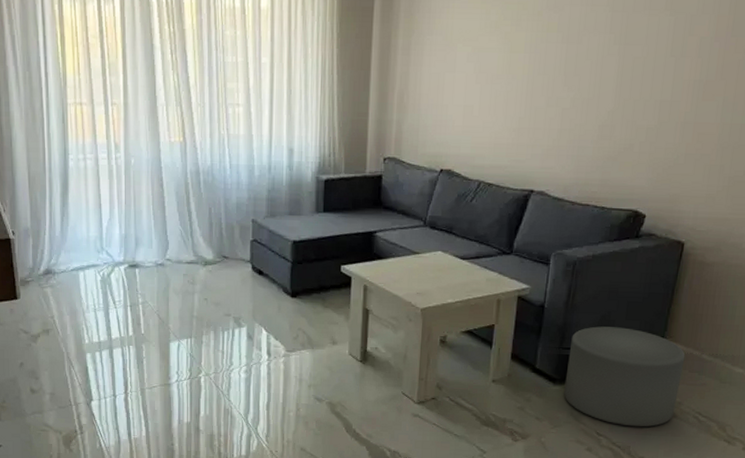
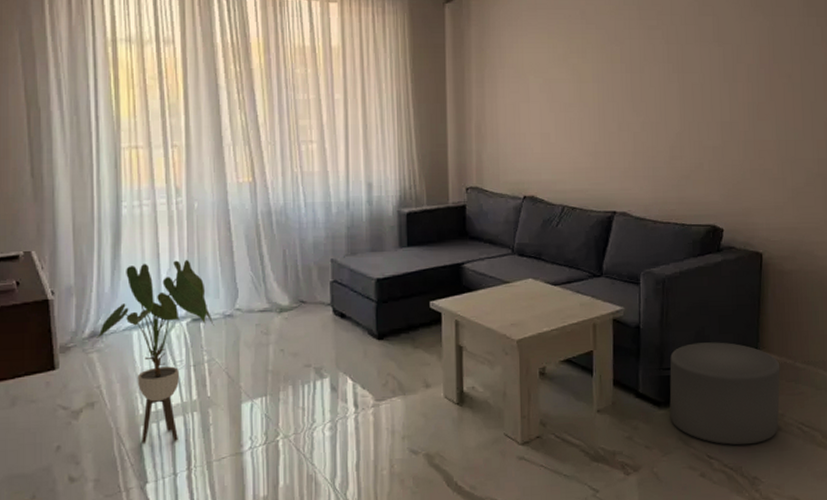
house plant: none [50,211,148,369] -> present [97,260,214,443]

